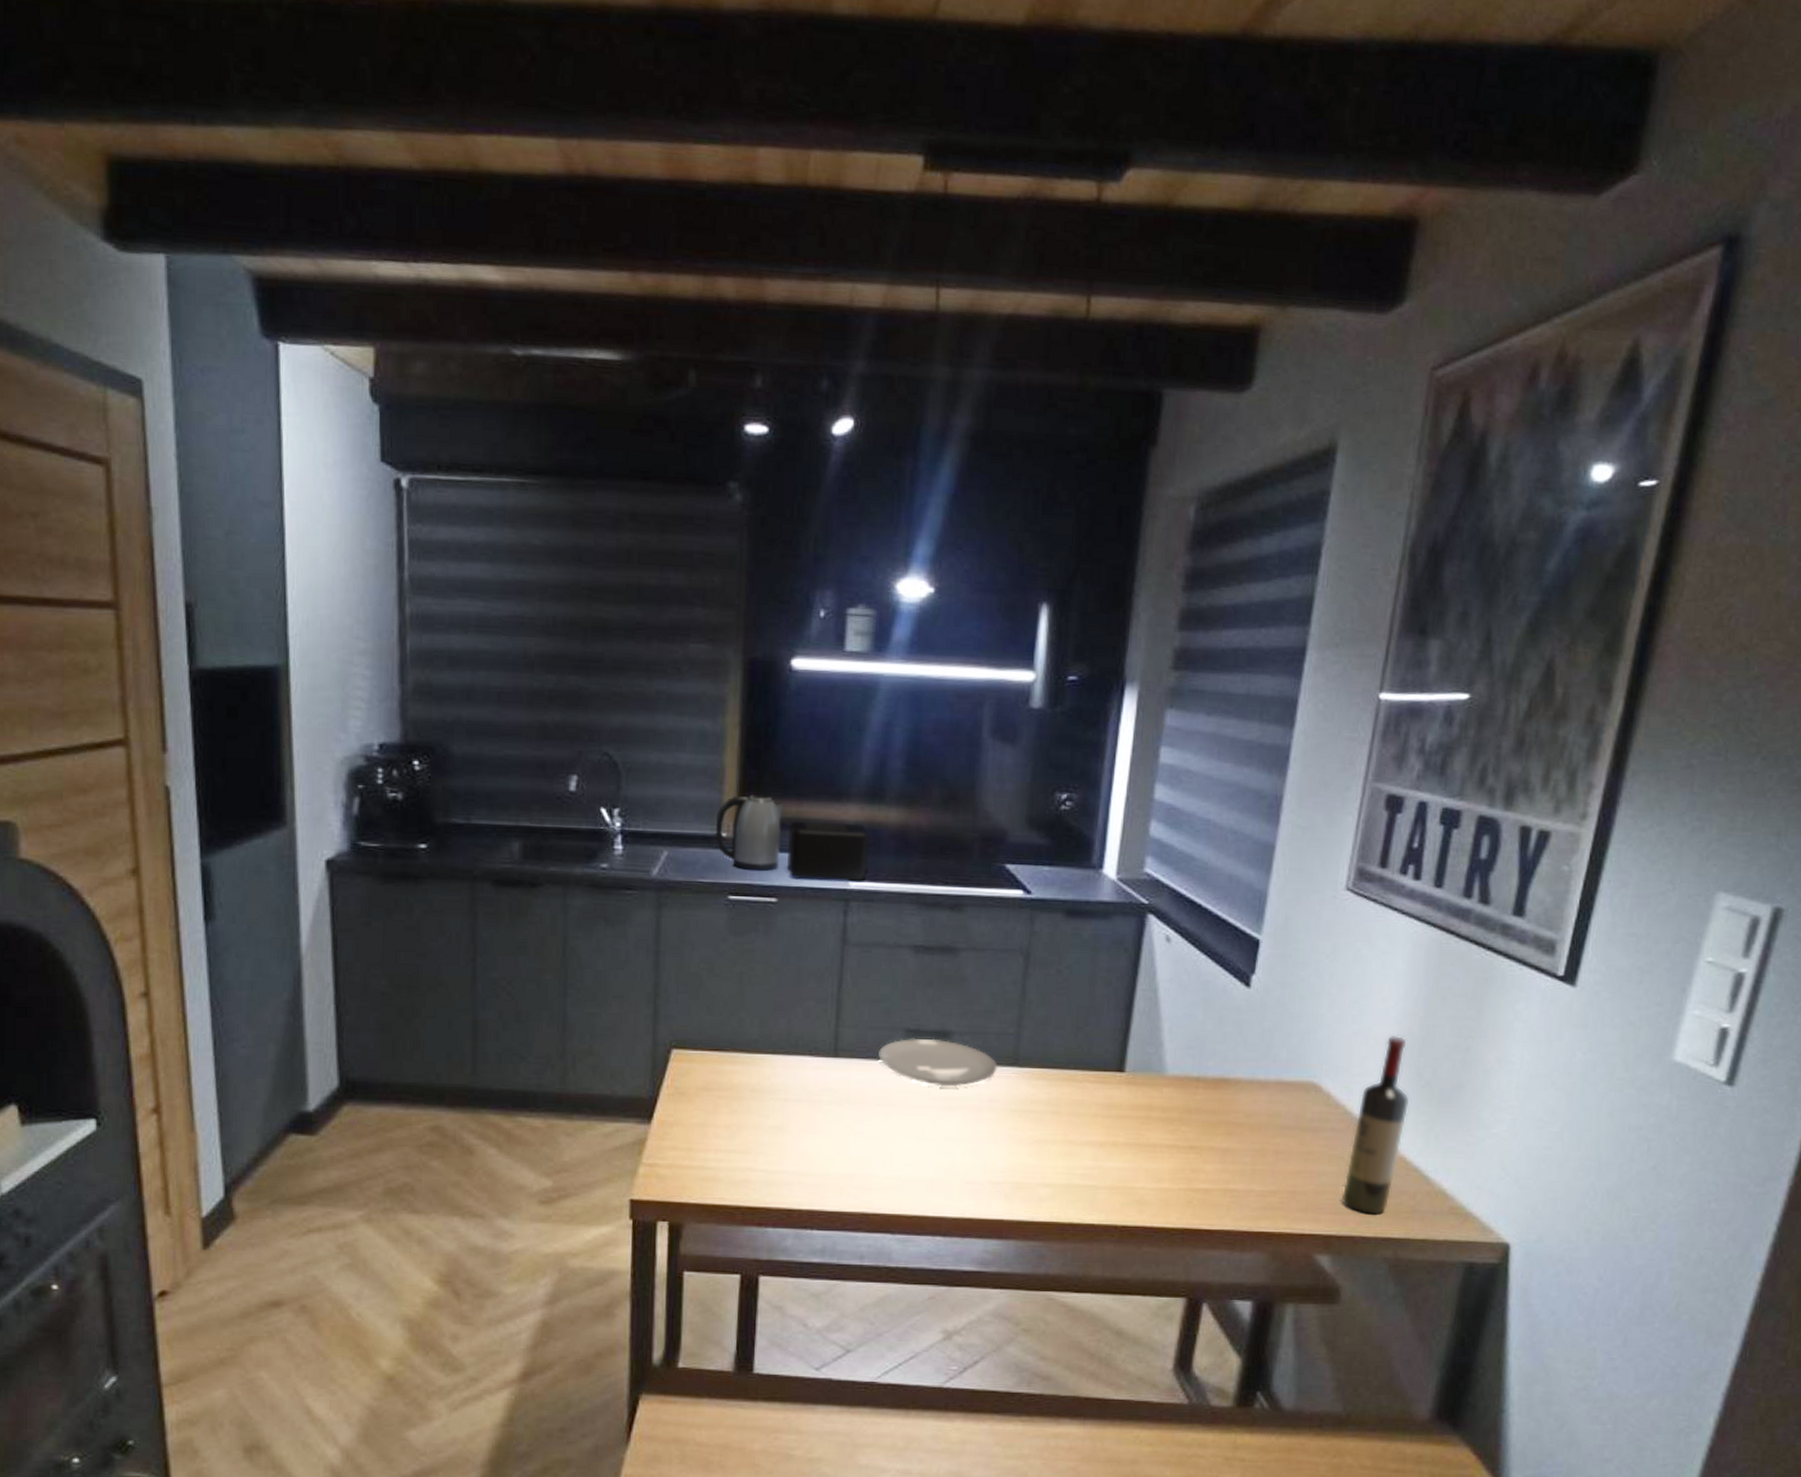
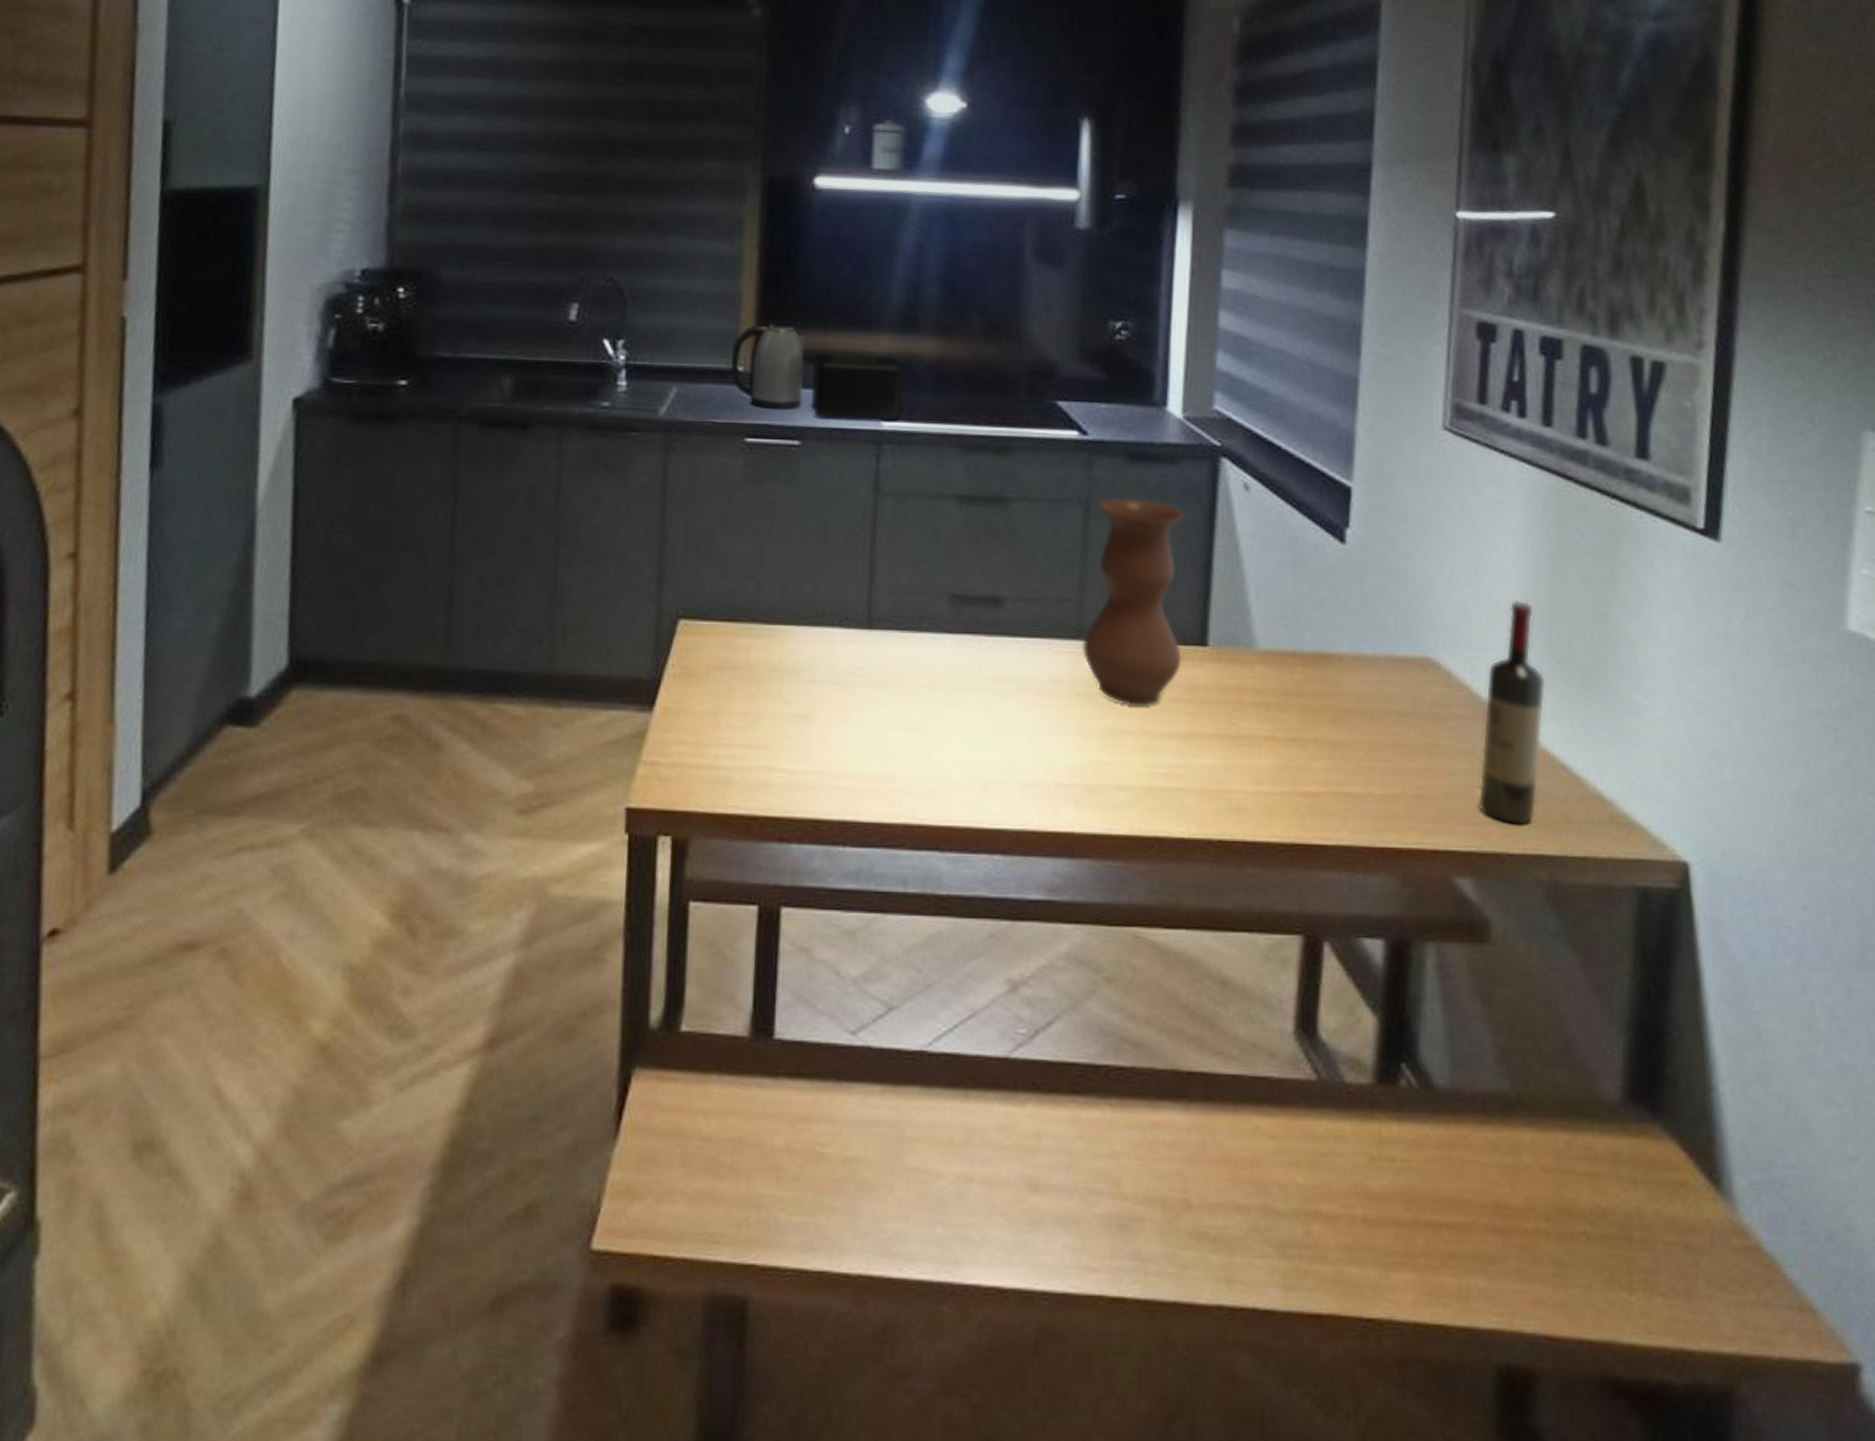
plate: present [878,1038,998,1087] -> none [919,605,1059,665]
vase: none [1016,948,1113,1120] -> present [1081,498,1185,705]

